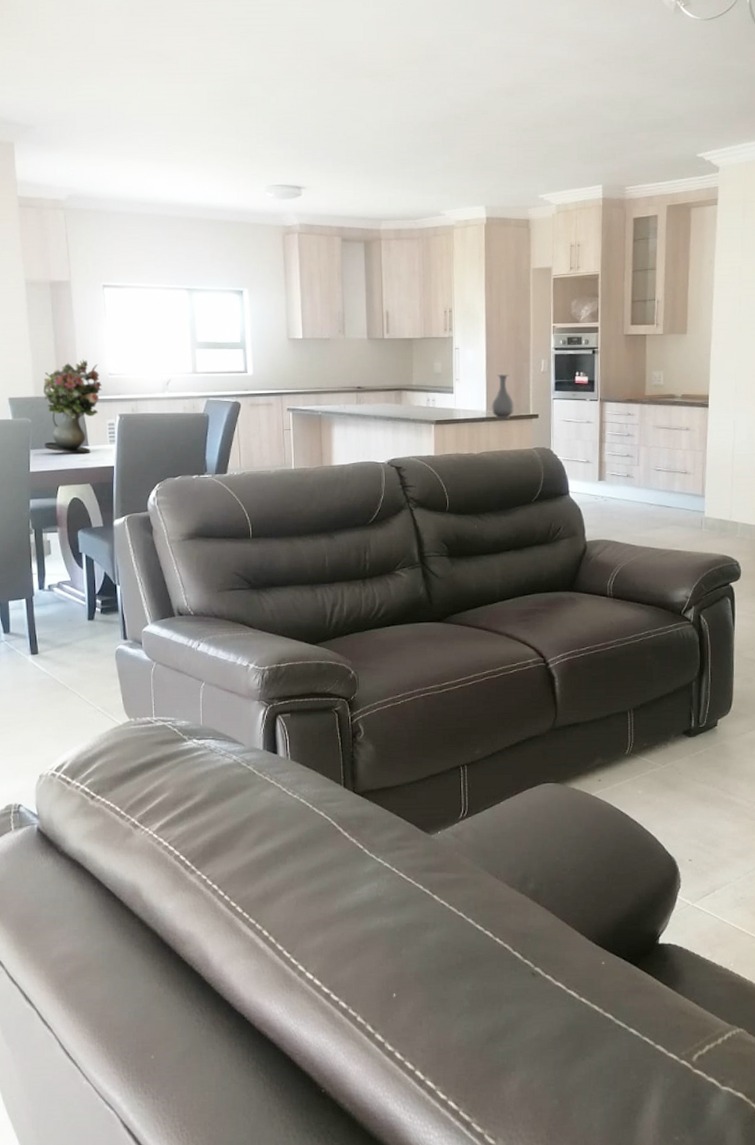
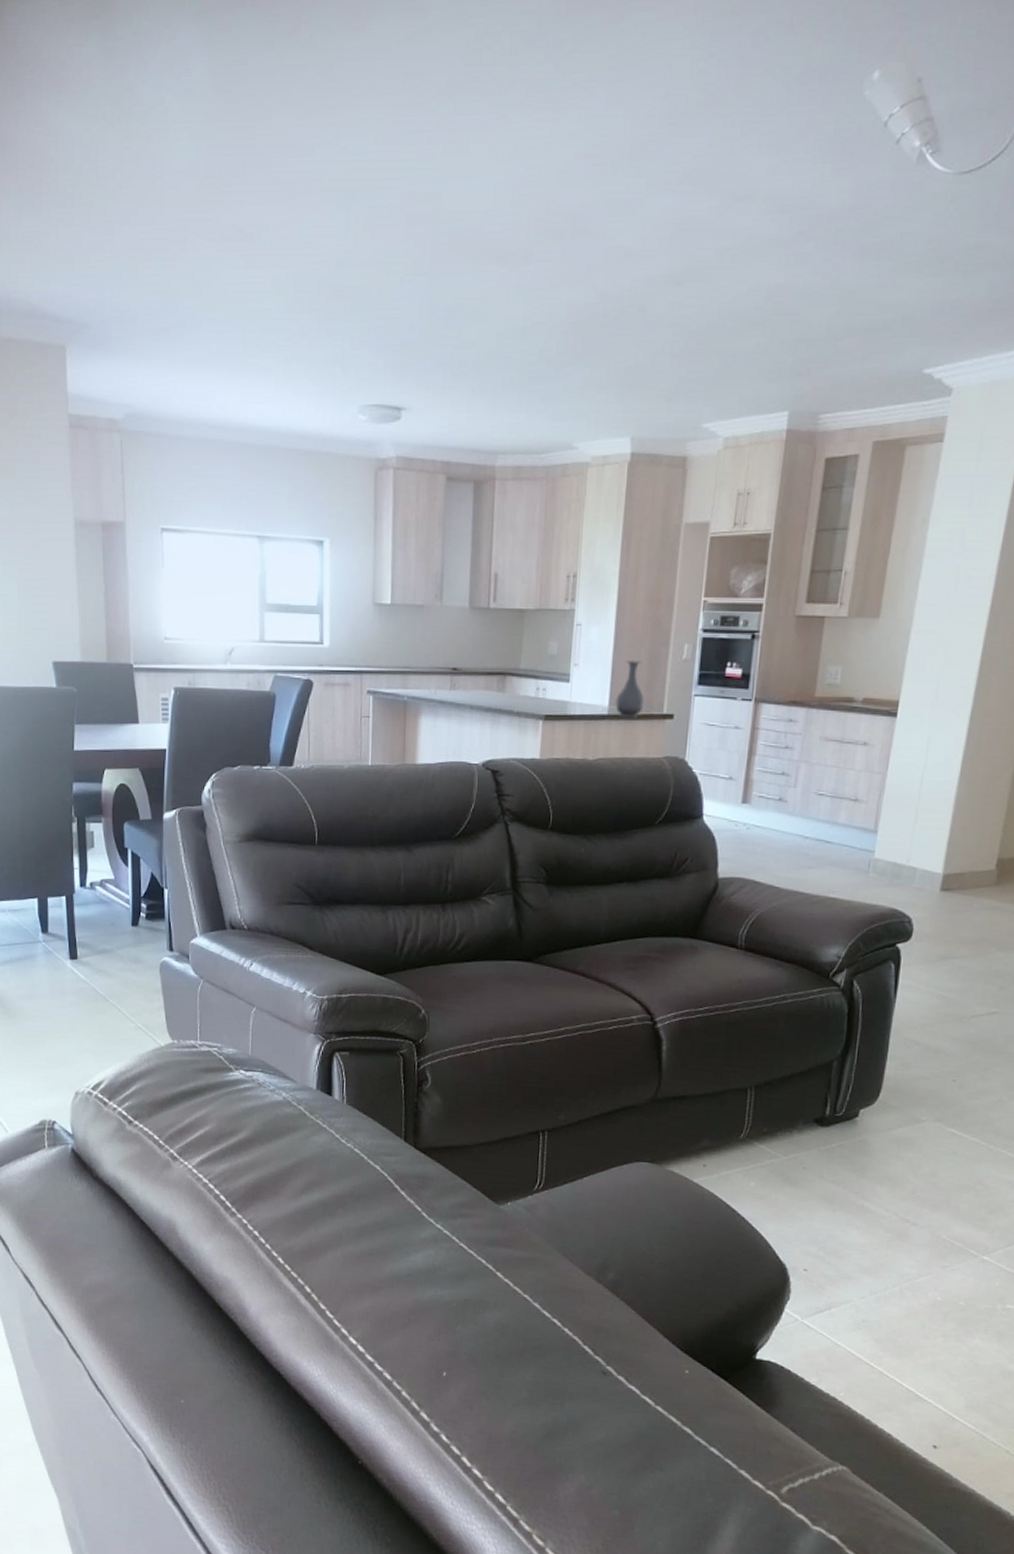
bouquet: present [42,359,102,455] -> none [89,619,156,734]

